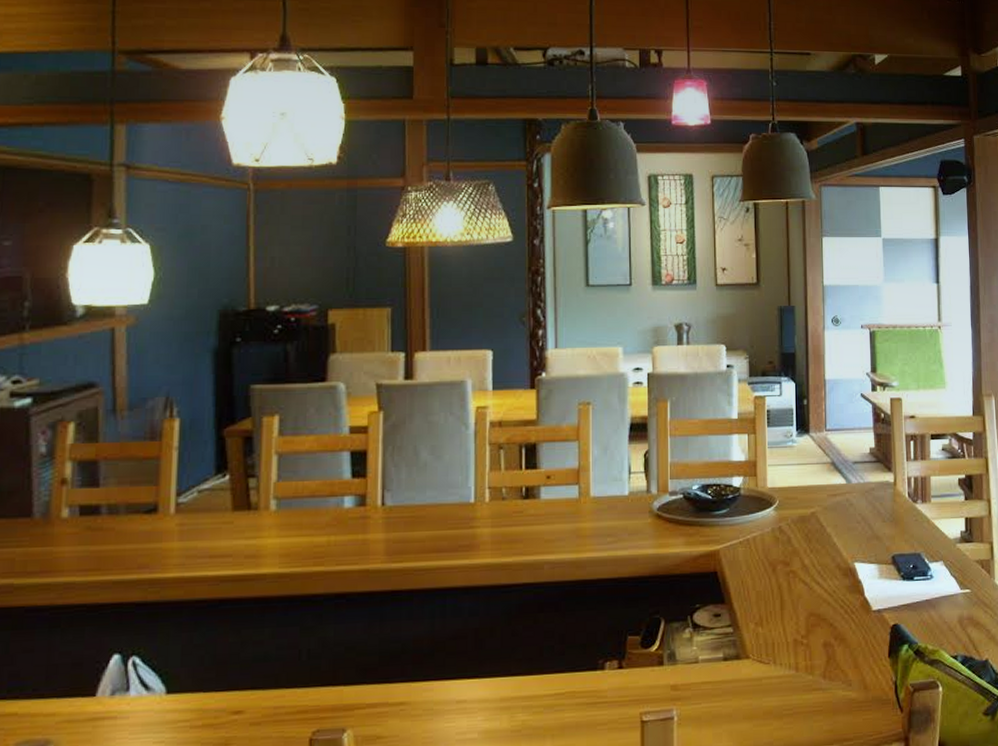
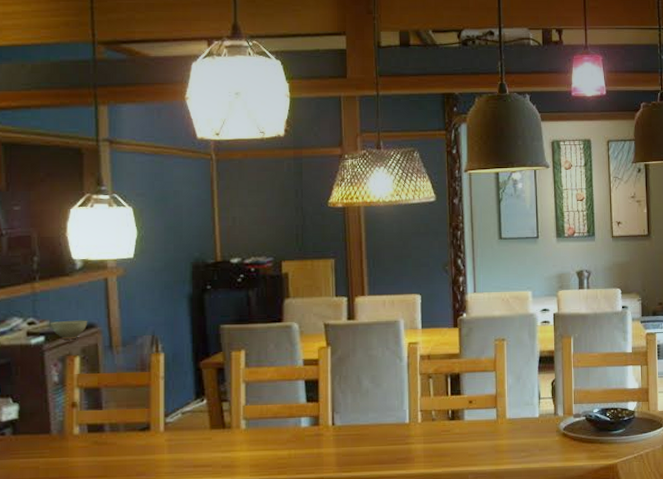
bowl: none [39,378,88,402] -> present [49,320,88,340]

